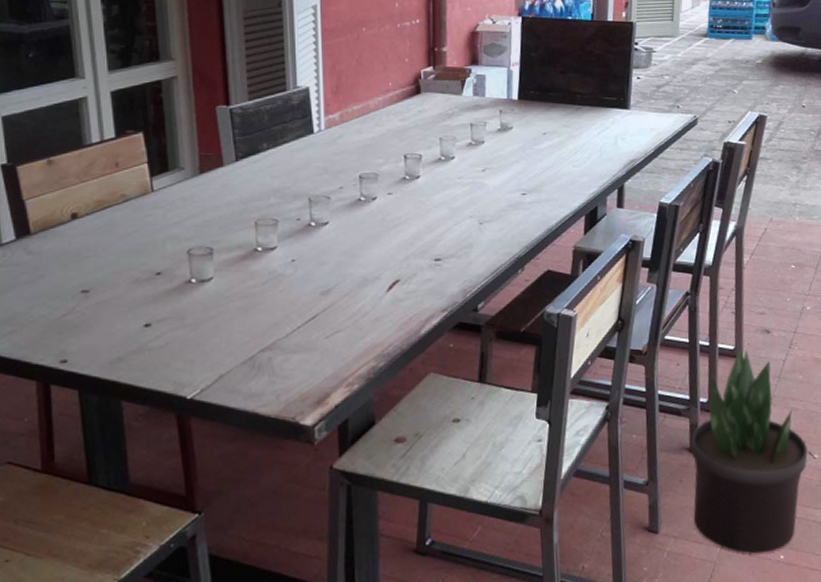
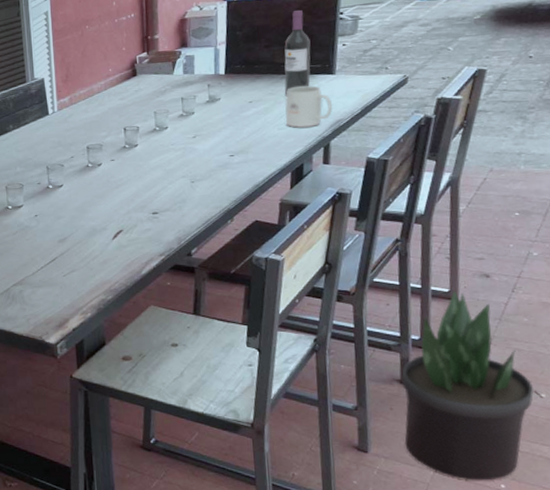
wine bottle: none [579,36,606,130] -> present [284,10,311,96]
mug: none [580,120,627,166] -> present [285,86,333,128]

